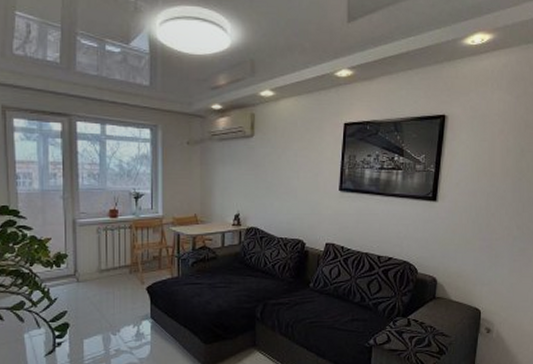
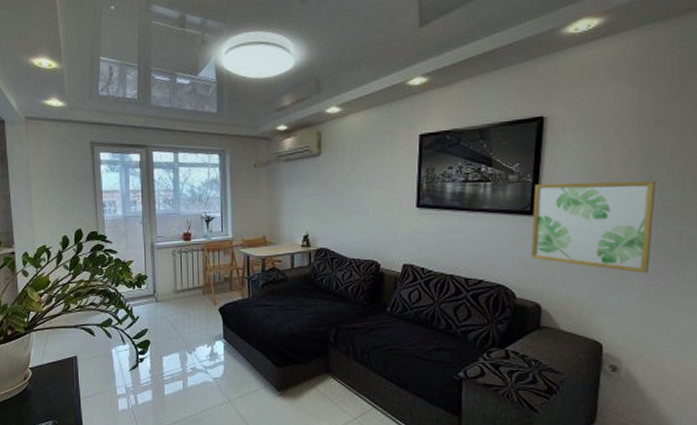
wall art: none [431,173,525,252] -> present [530,181,657,274]

